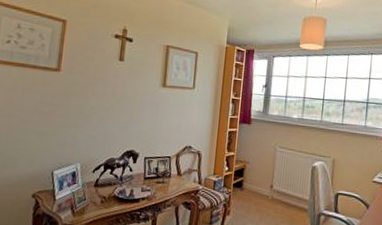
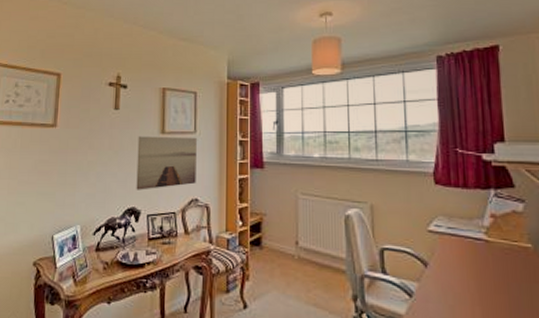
wall art: none [136,87,195,136] -> present [136,136,197,190]

